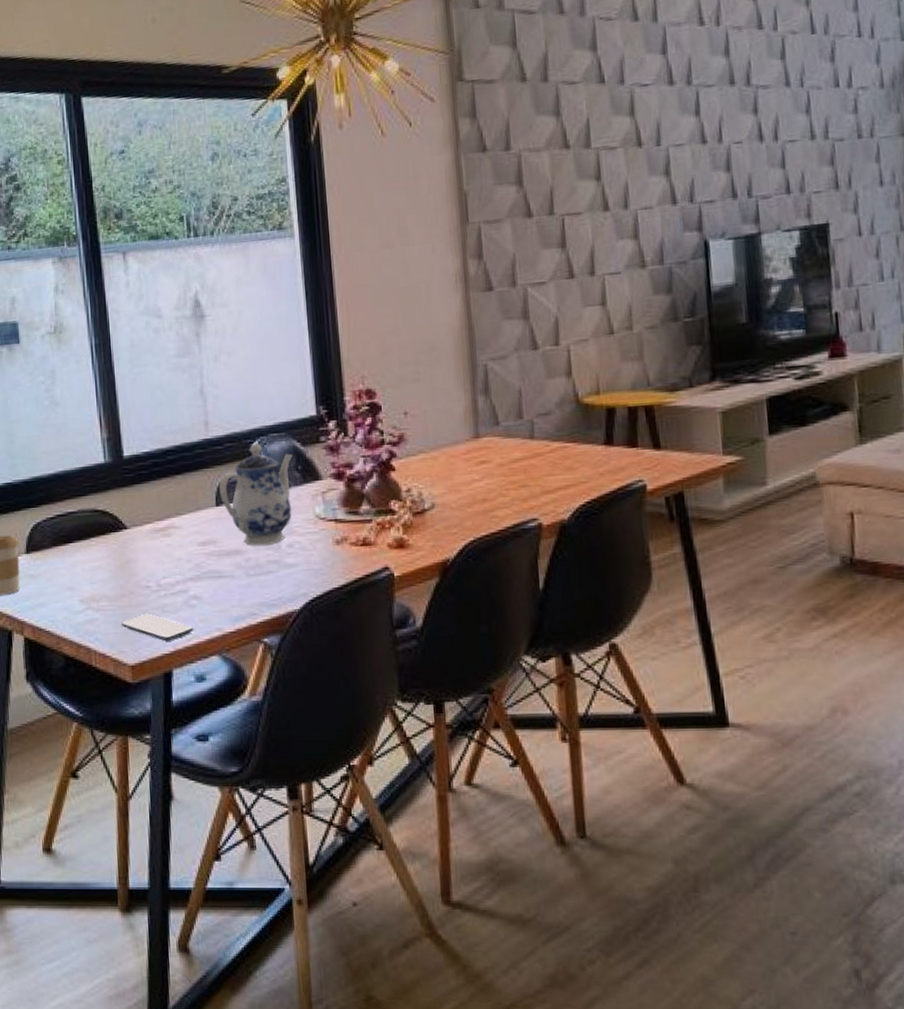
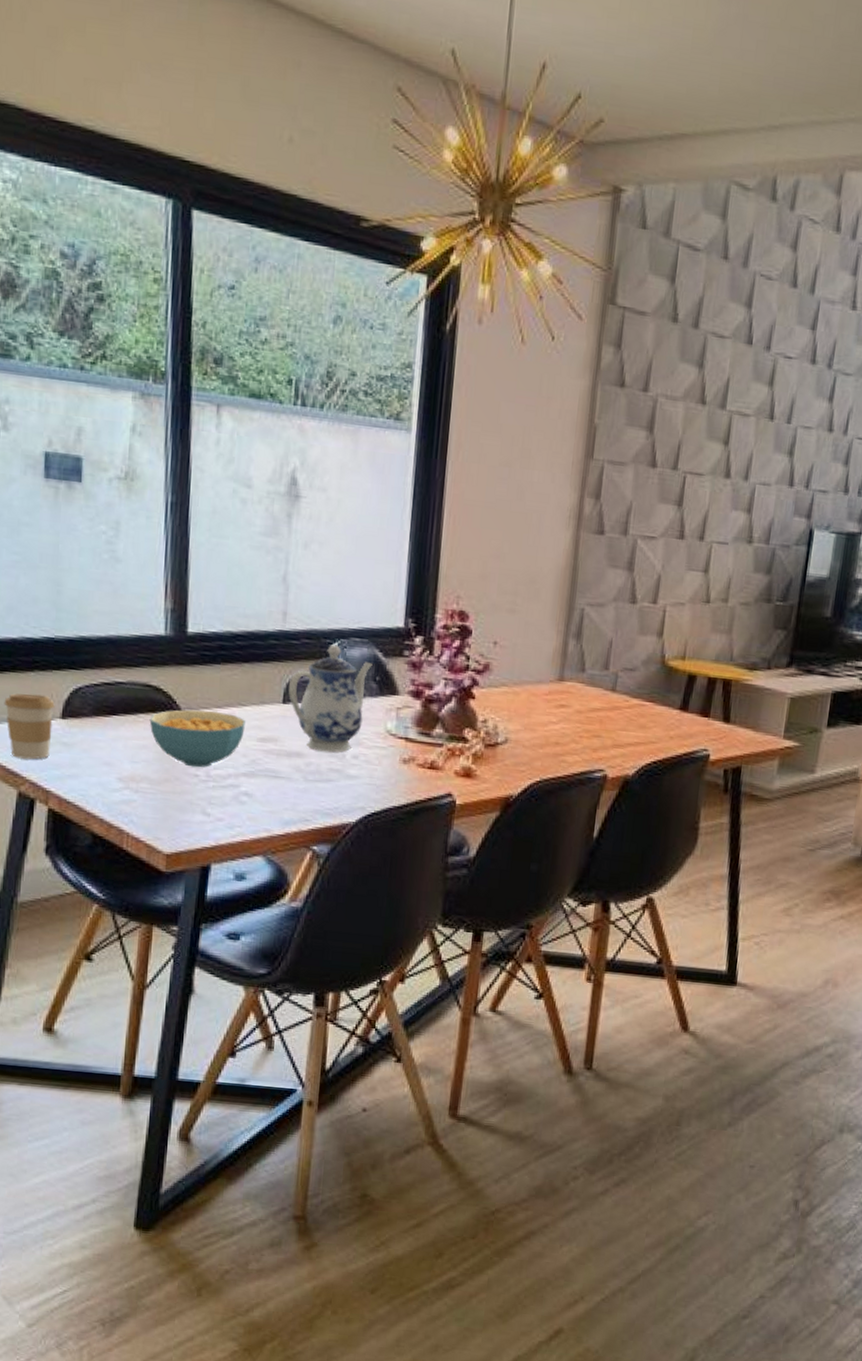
cereal bowl: none [101,524,186,580] -> present [149,709,245,768]
smartphone: present [121,613,194,641] -> none [160,802,240,835]

